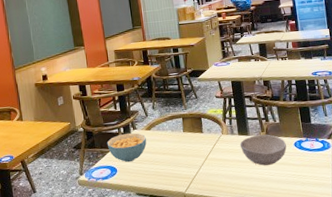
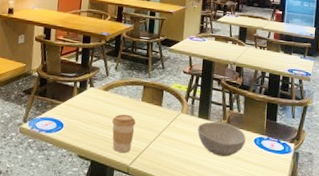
cereal bowl: present [106,133,147,163] -> none [59,88,101,121]
coffee cup: none [160,146,184,183] -> present [112,114,136,153]

